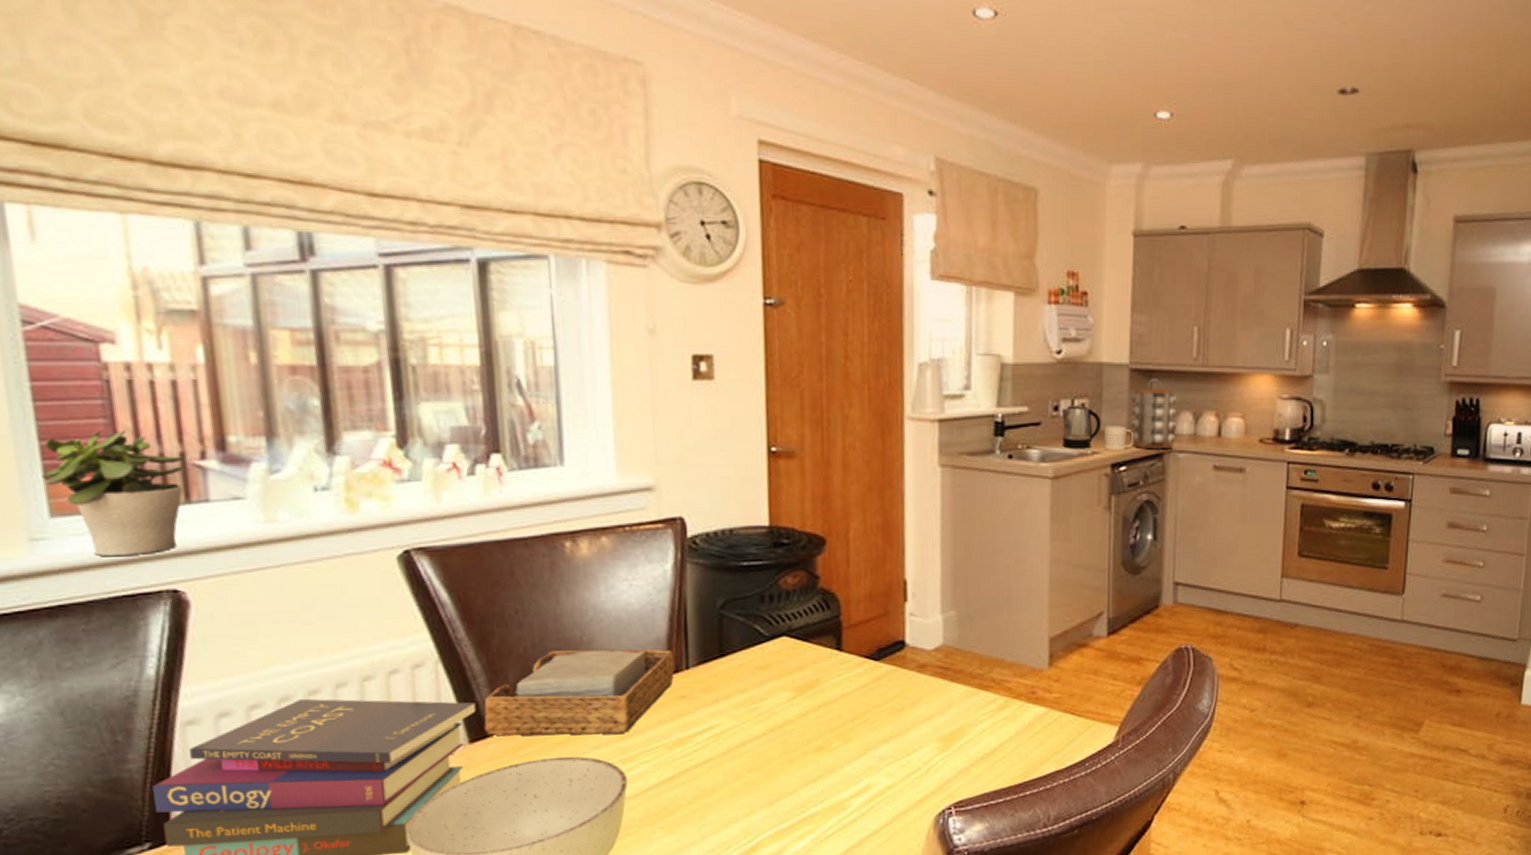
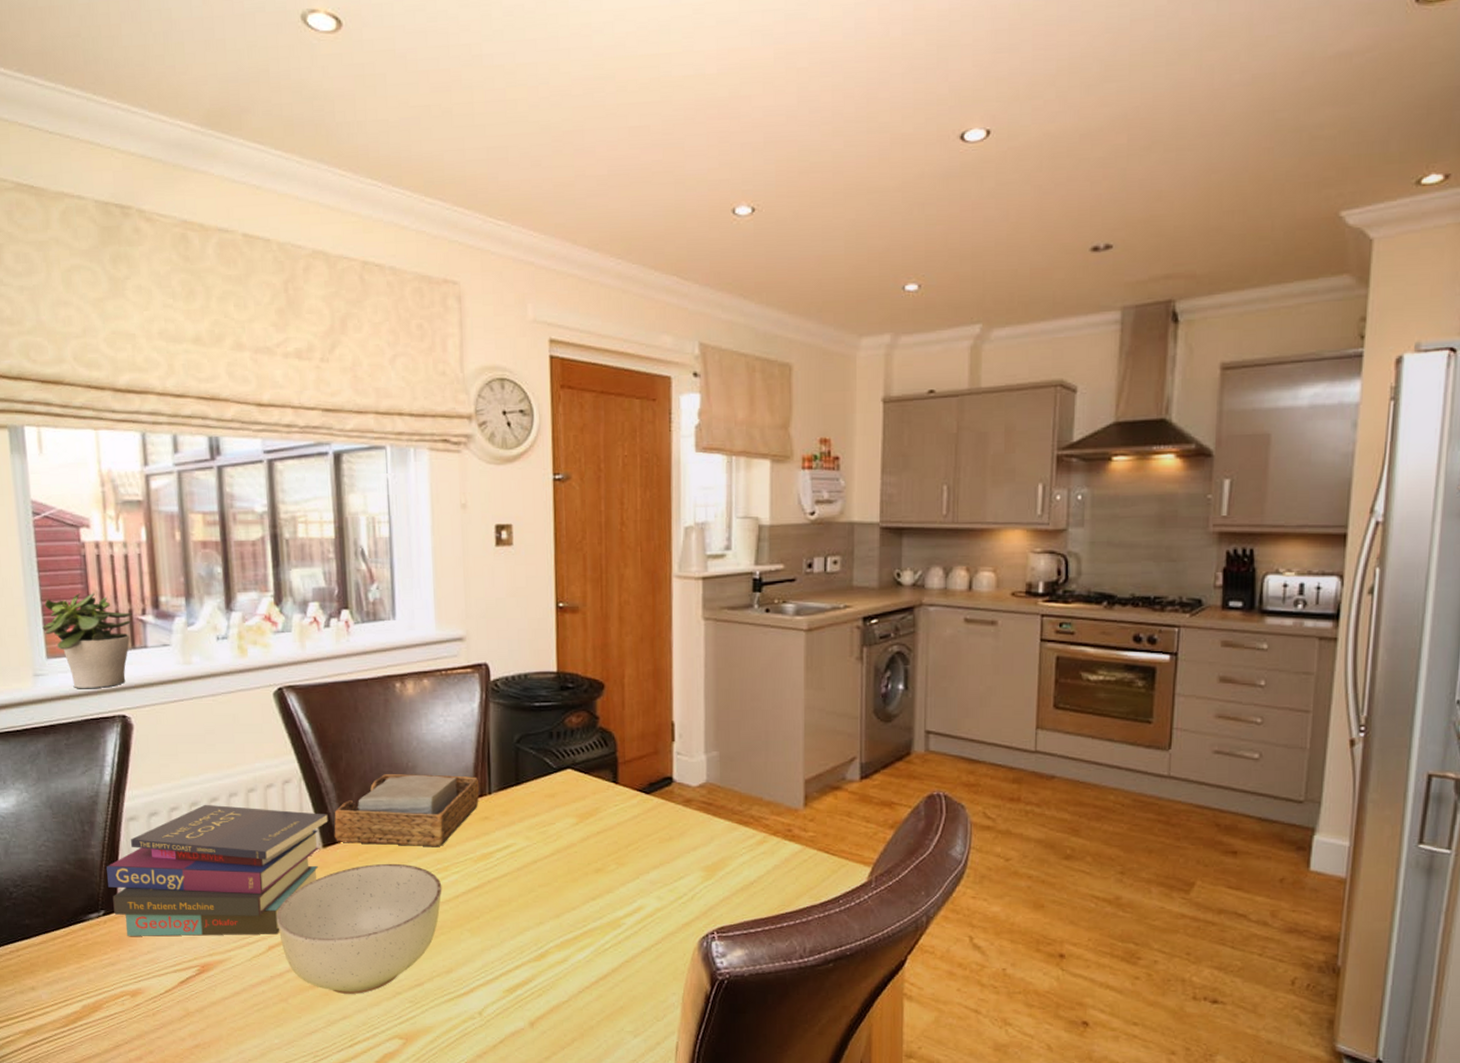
kettle: present [1061,404,1102,449] -> none [815,561,853,603]
mug: present [1103,426,1134,452] -> none [855,581,885,605]
spice rack: present [1130,379,1177,451] -> none [881,536,927,605]

